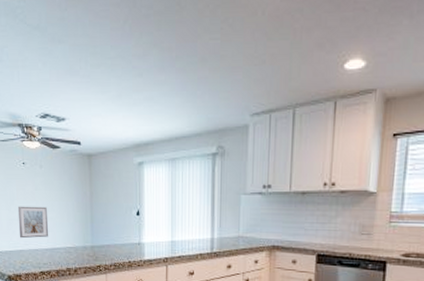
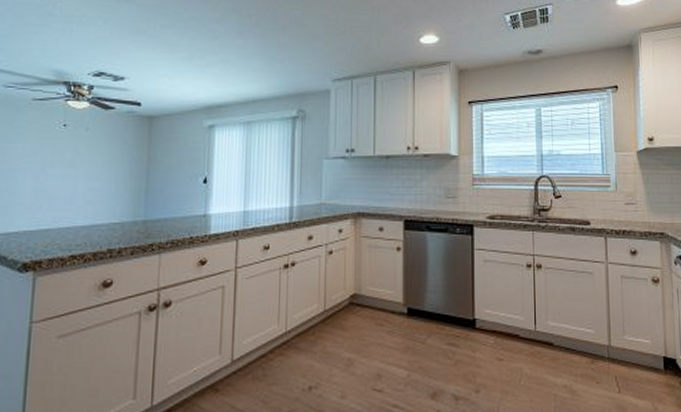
picture frame: present [17,206,49,239] -> none [46,174,91,215]

